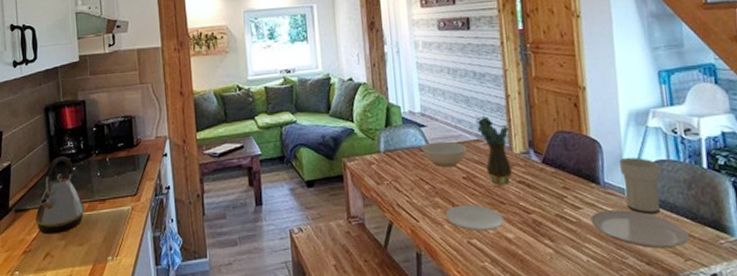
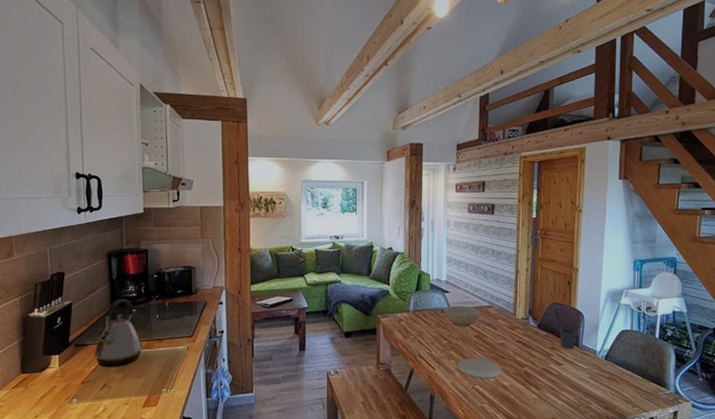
vase: present [475,114,512,185] -> none [490,285,515,344]
mug: none [572,162,600,188] -> present [560,328,580,349]
plate: present [590,210,690,249] -> none [568,367,639,398]
cup: present [618,157,661,215] -> none [595,326,625,372]

